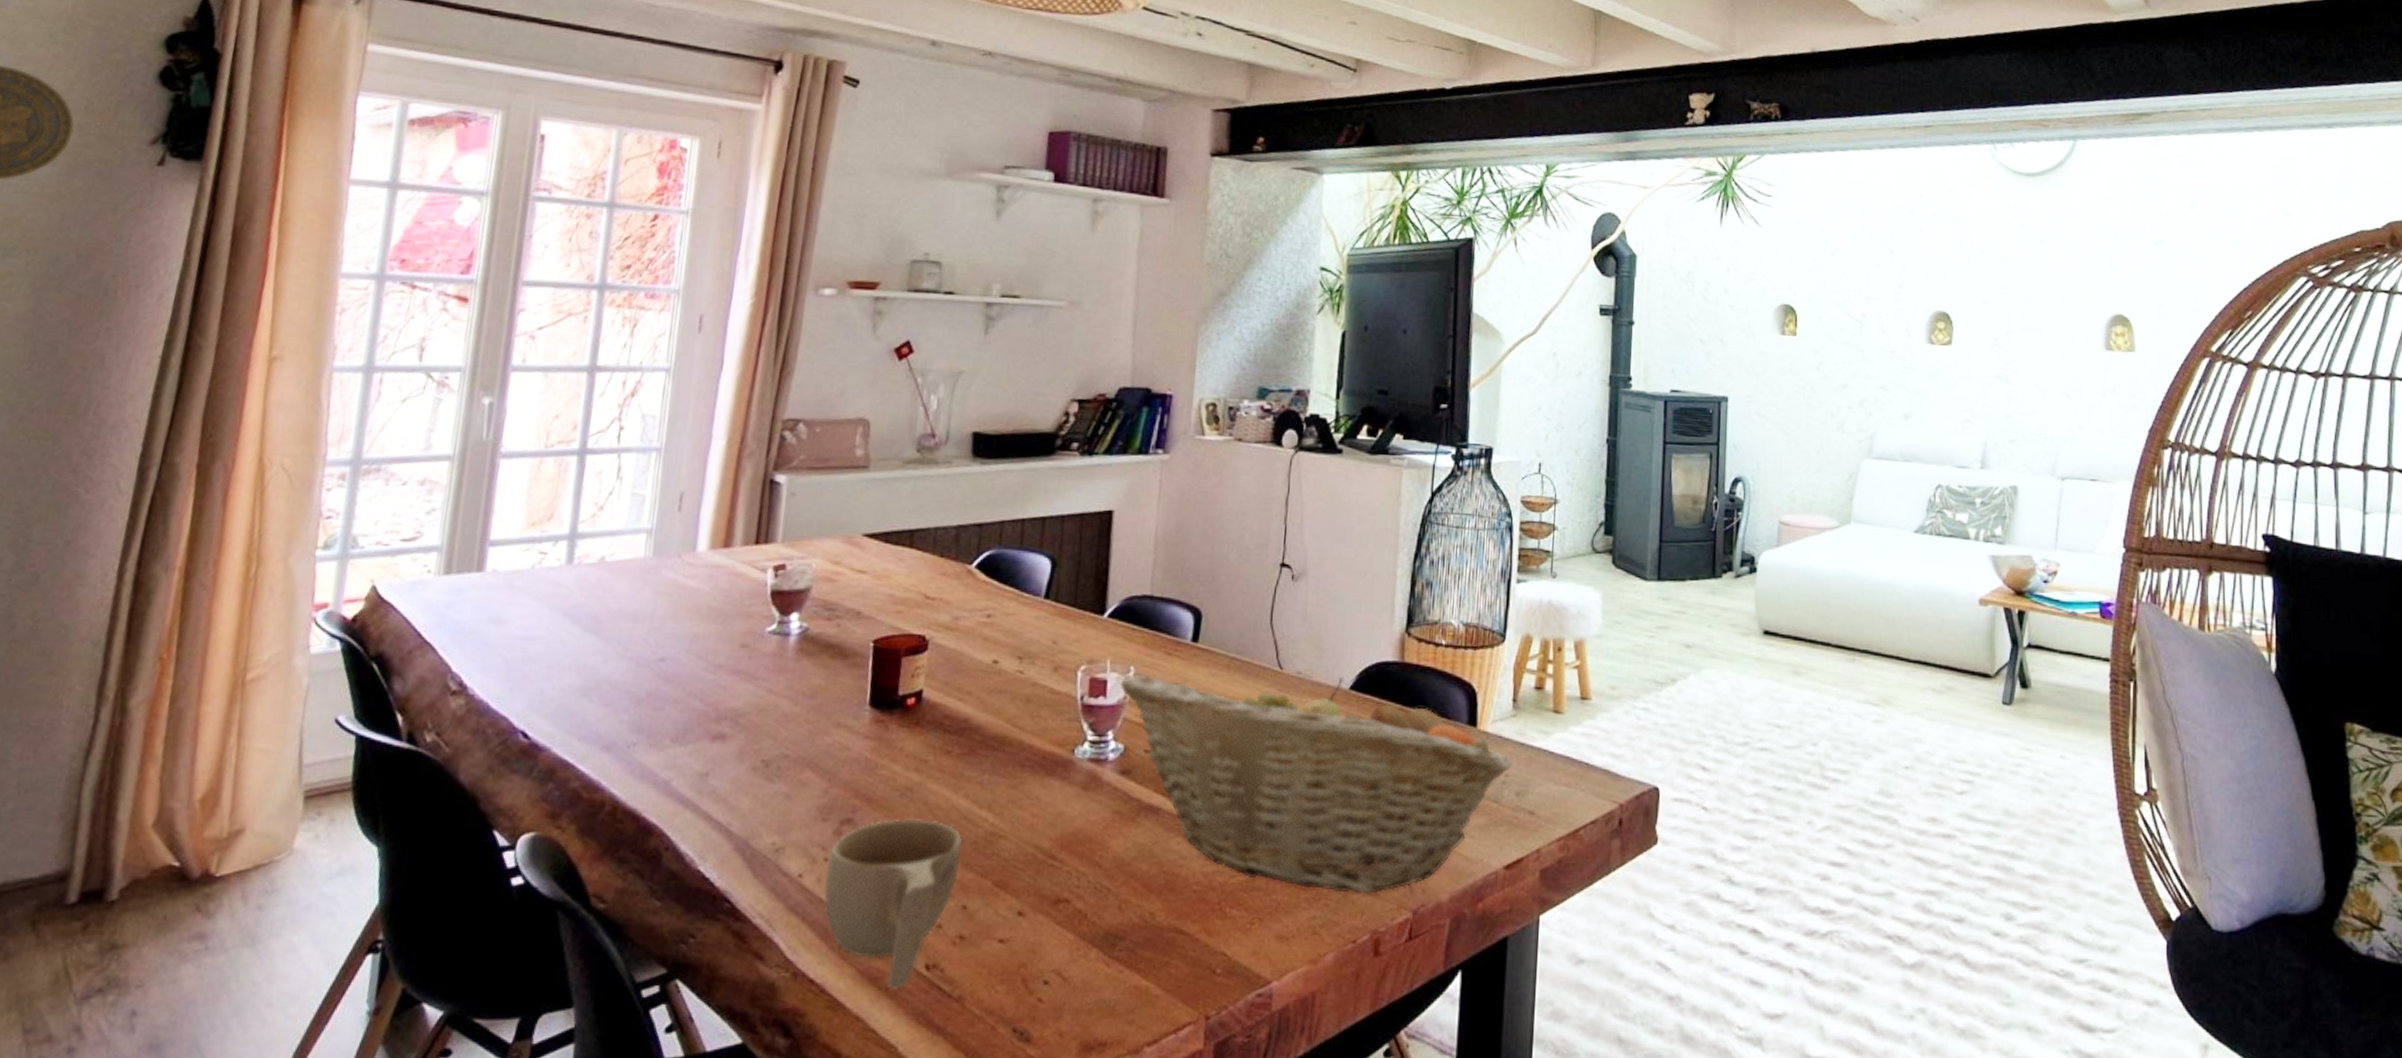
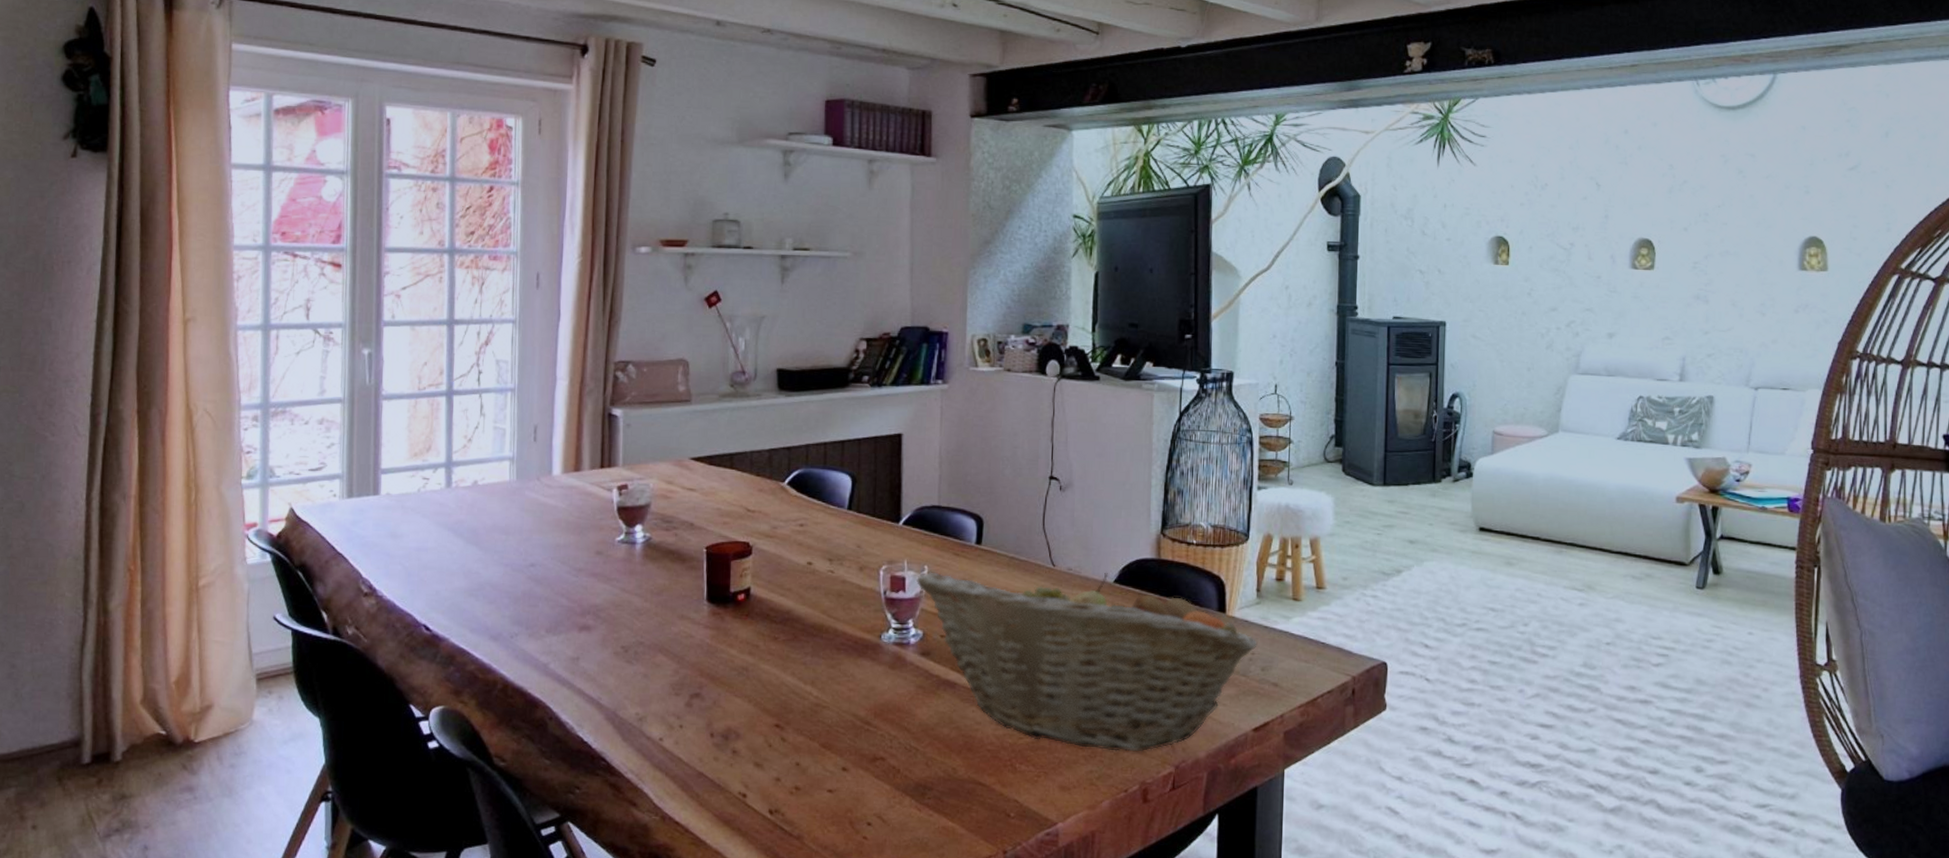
cup: present [824,818,963,990] -> none [681,693,793,830]

